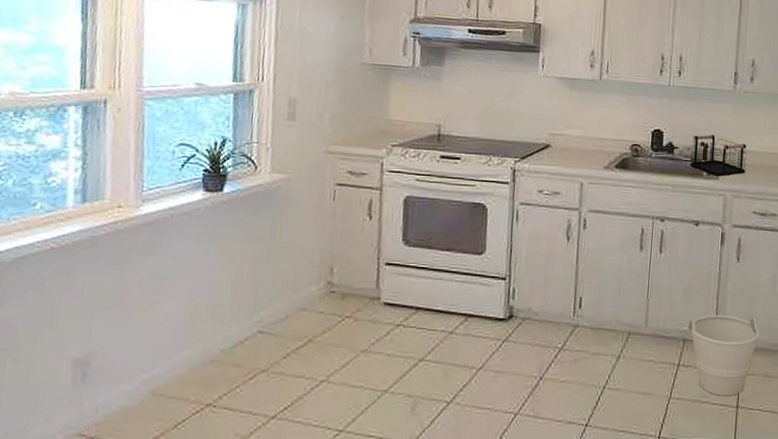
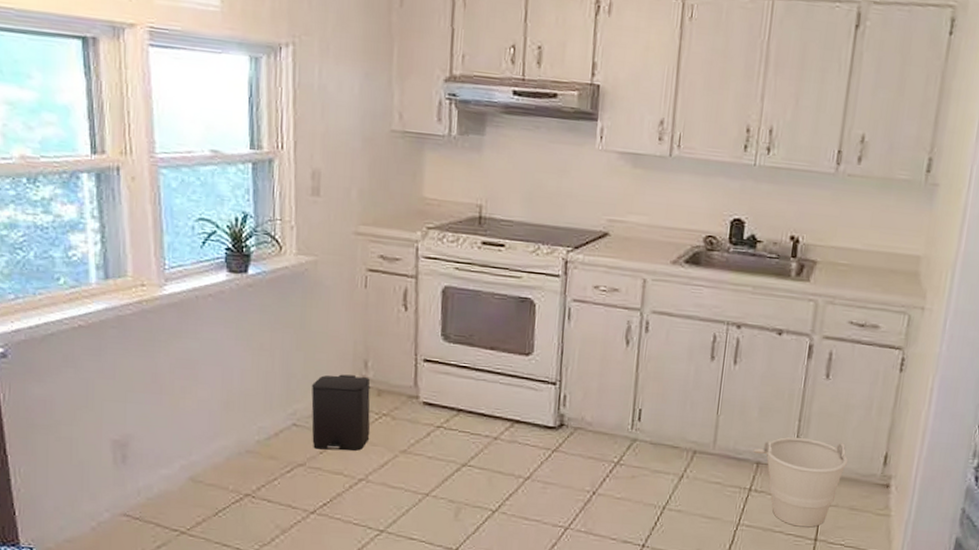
pedal bin: none [276,281,335,354] -> present [311,374,370,451]
dish rack: present [690,135,747,176] -> none [775,227,848,278]

